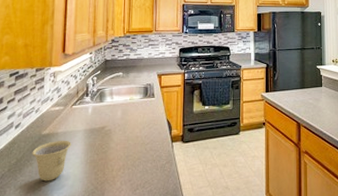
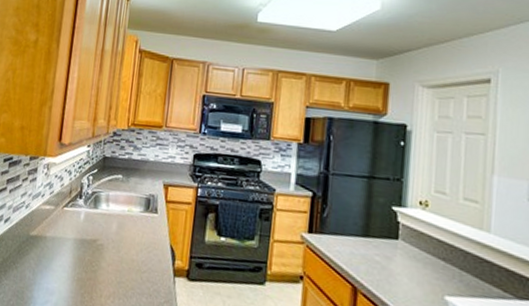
cup: present [32,140,71,182] -> none [18,245,59,293]

